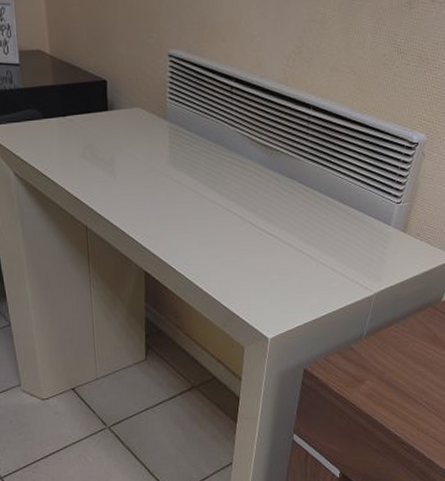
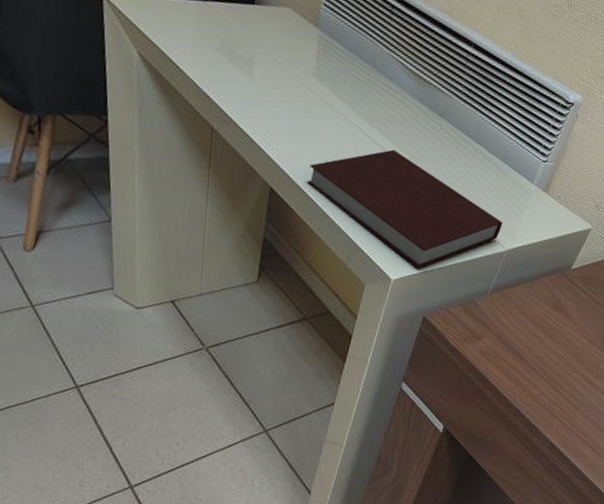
notebook: none [177,217,367,324] -> present [307,149,503,269]

